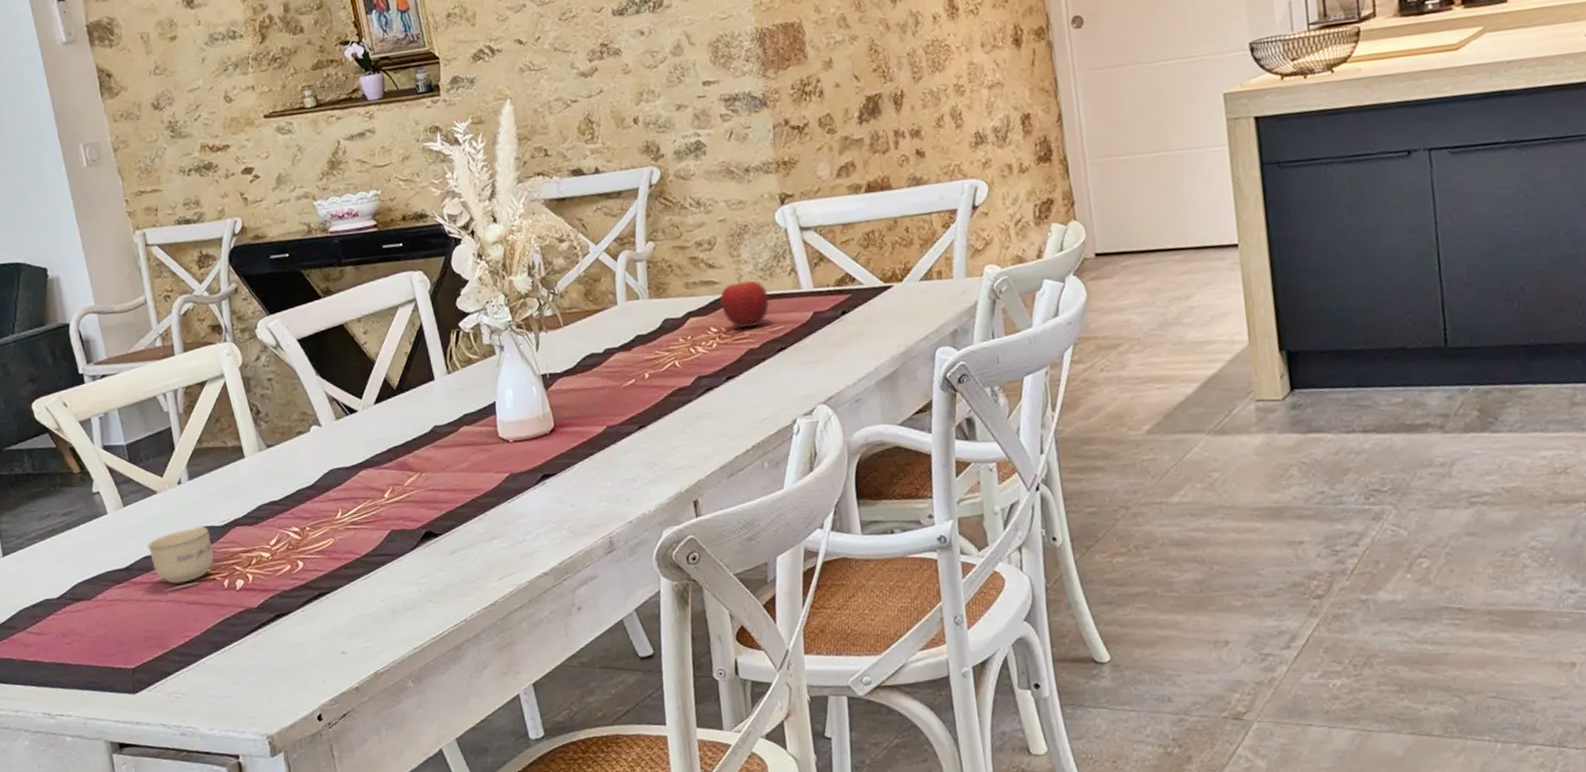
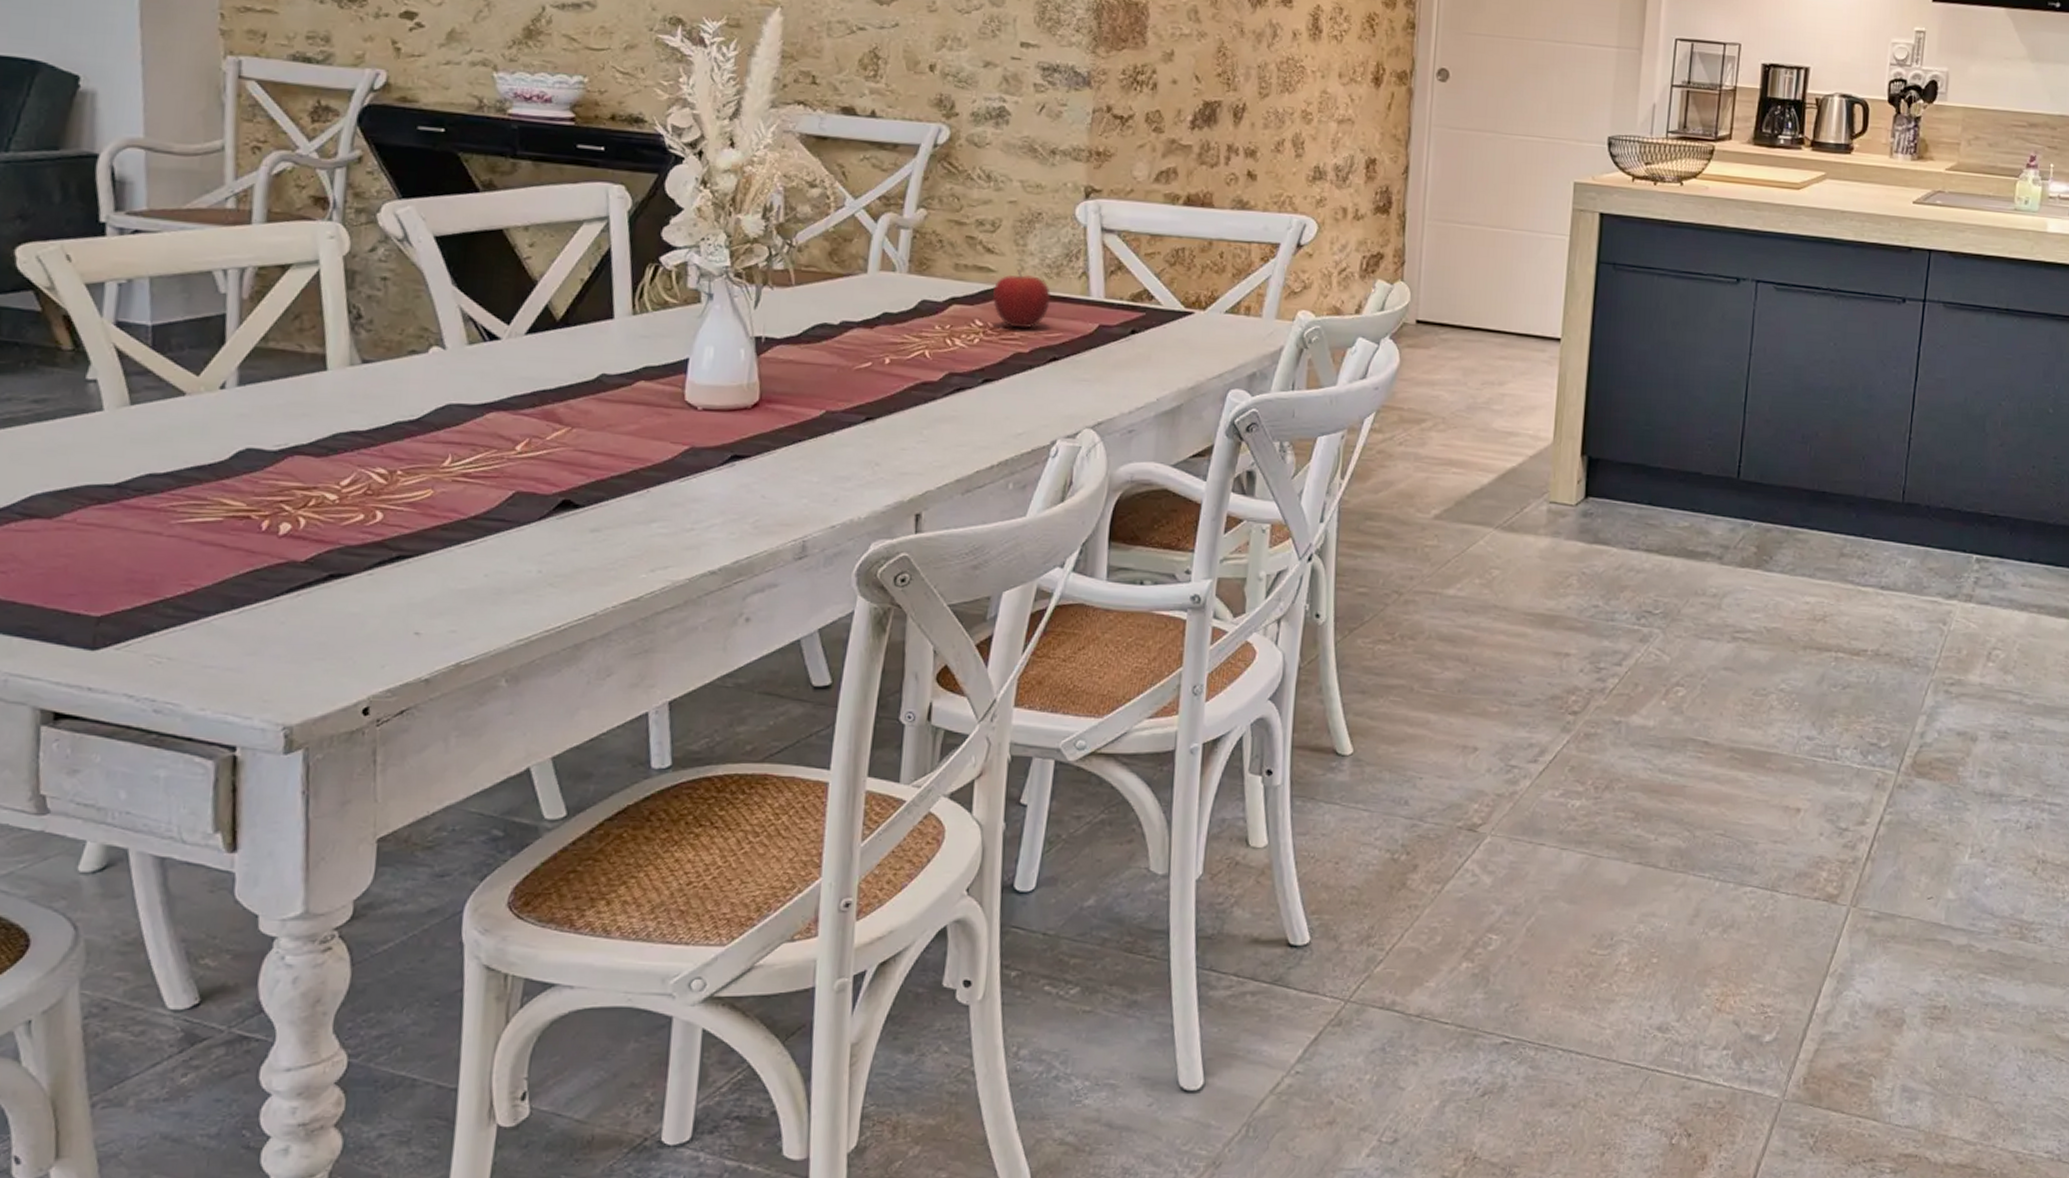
cup: present [147,525,215,584] -> none [156,445,255,516]

